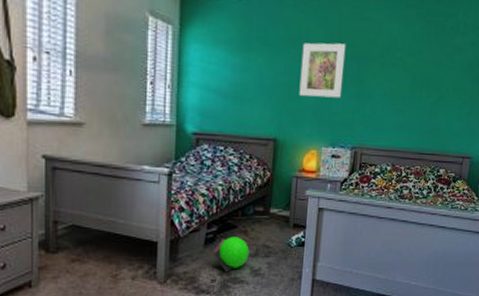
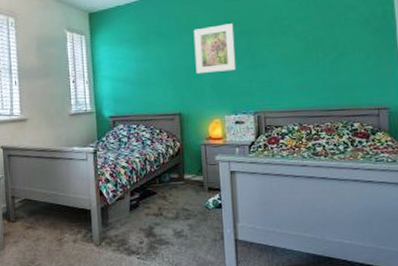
ball: present [212,236,250,272] -> none [137,202,171,235]

